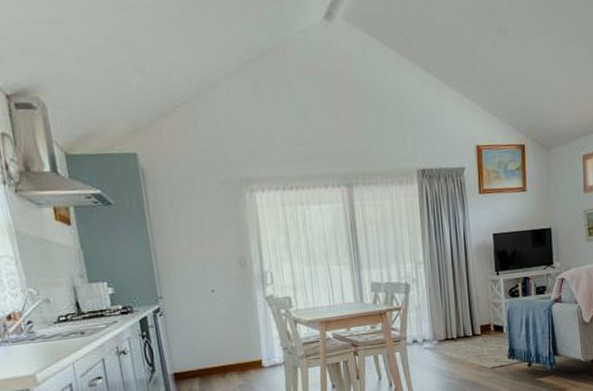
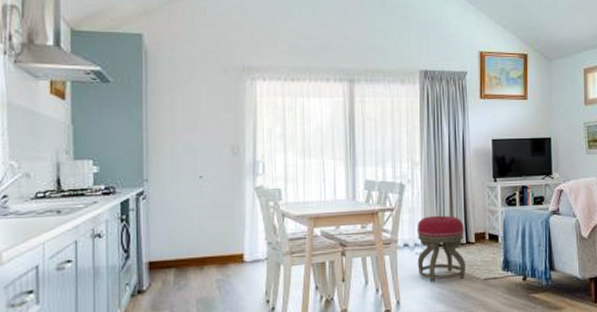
stool: none [424,310,474,374] -> present [416,215,466,282]

